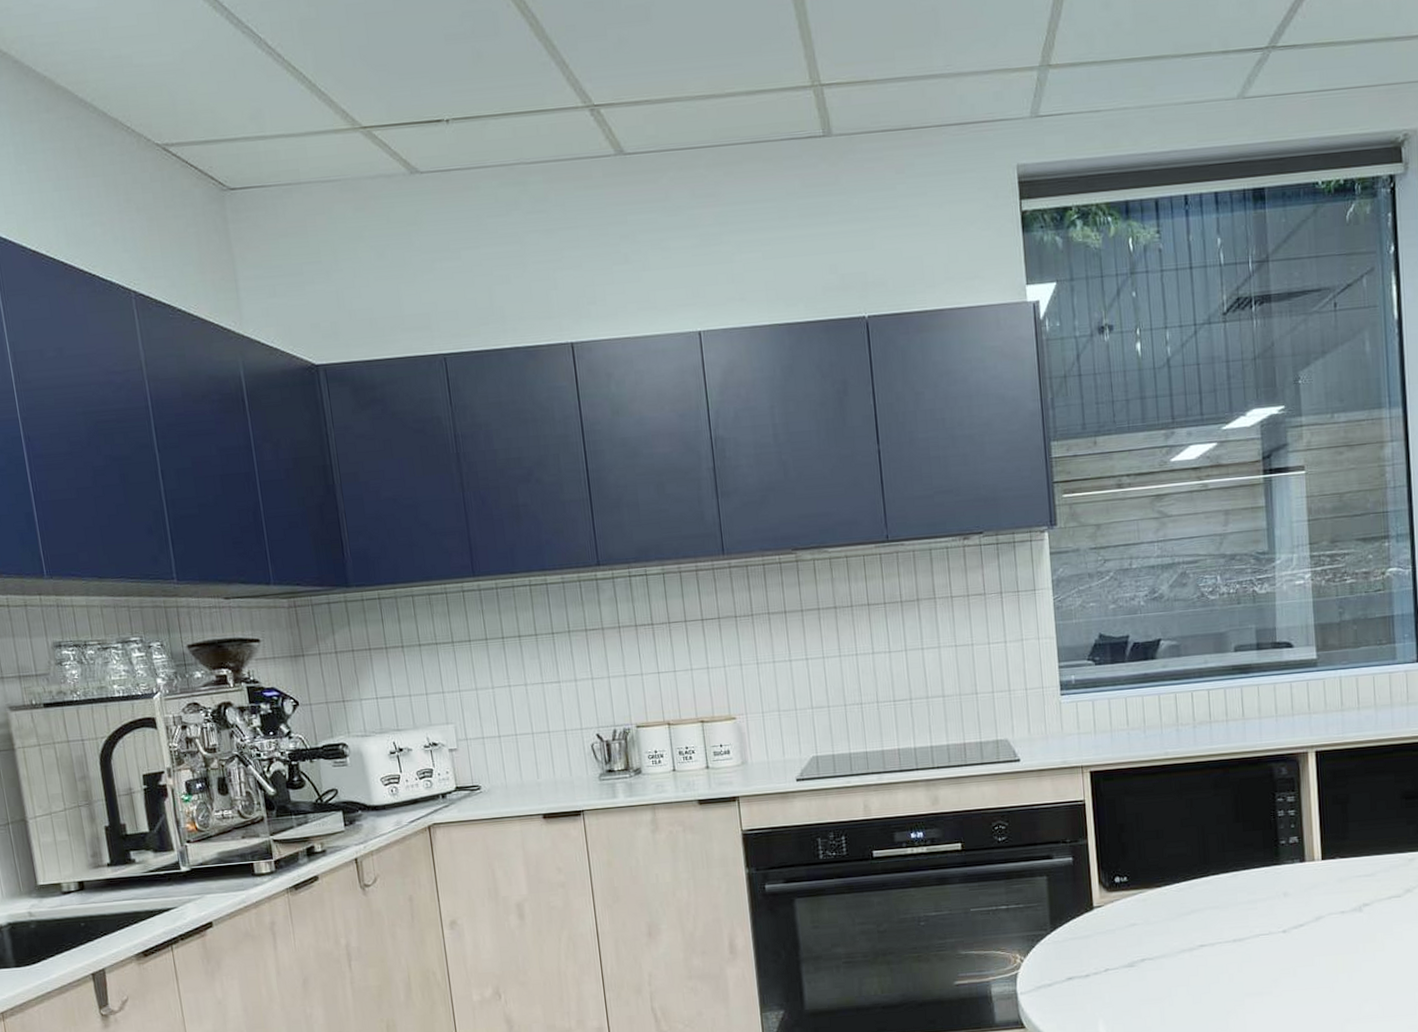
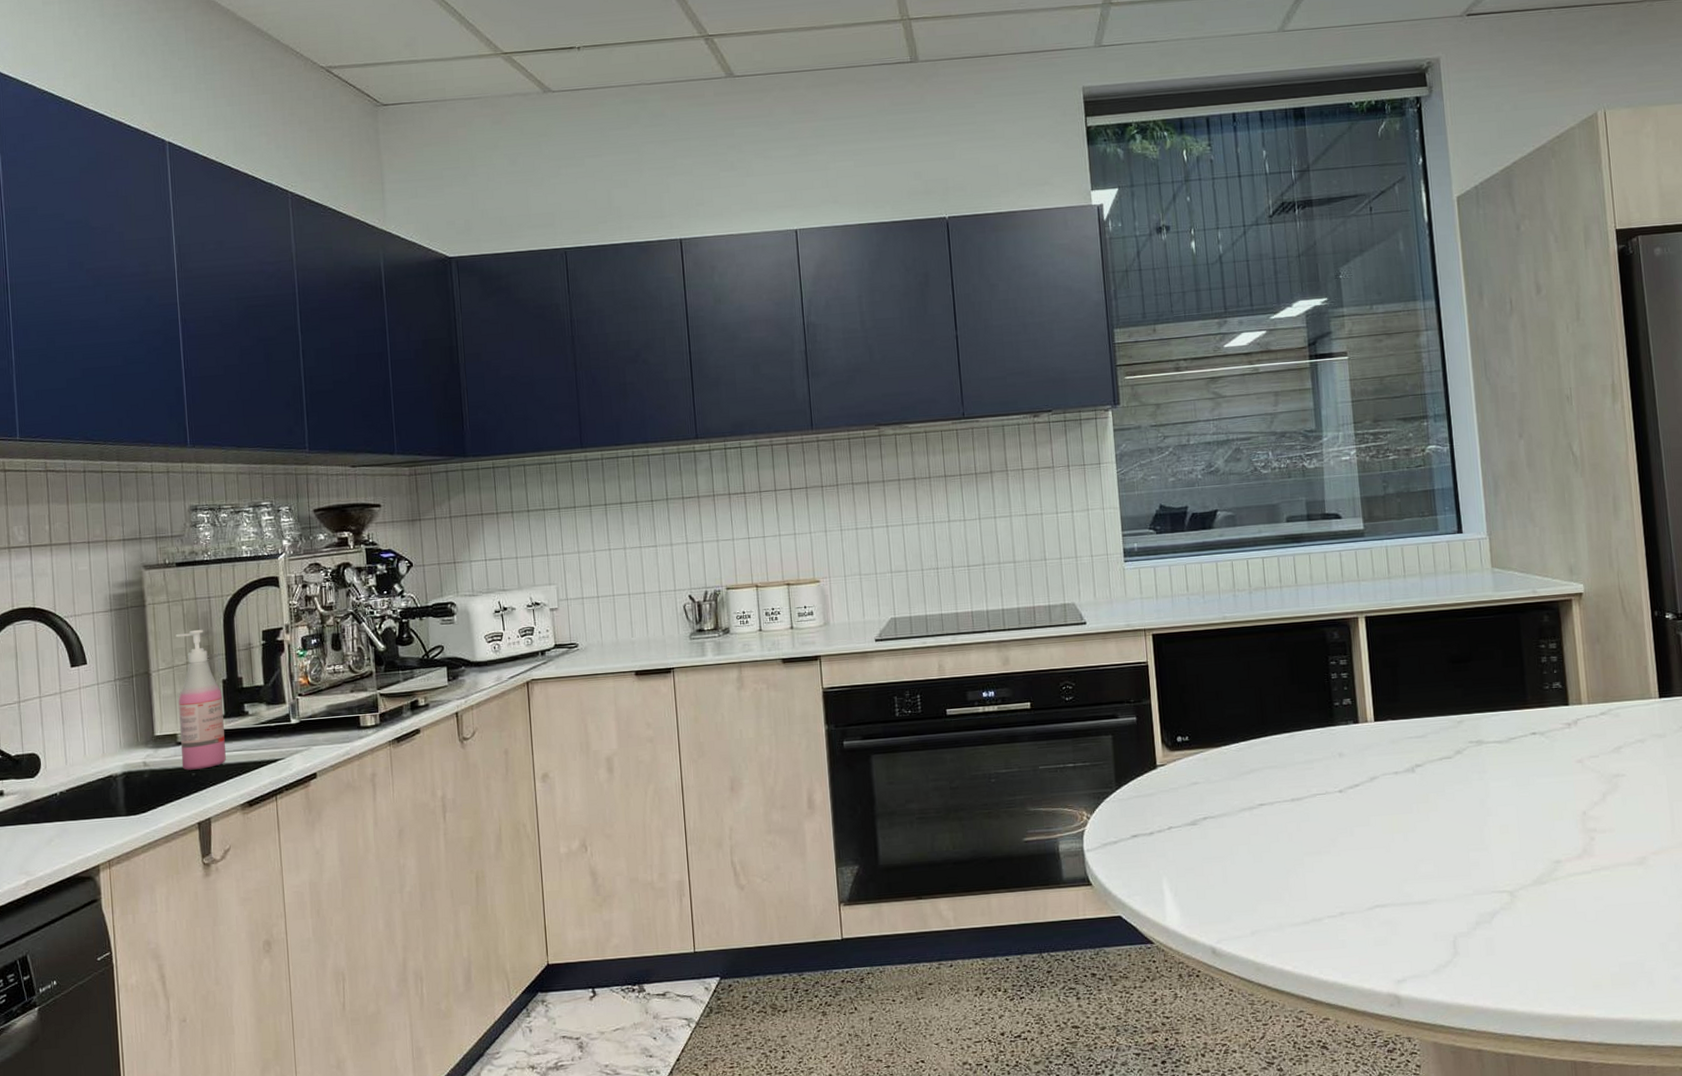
soap dispenser: none [50,773,116,921] -> present [175,629,226,771]

